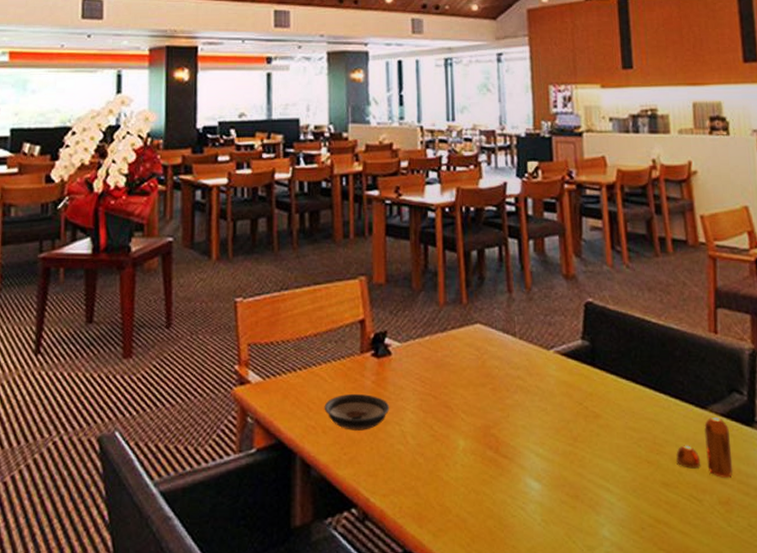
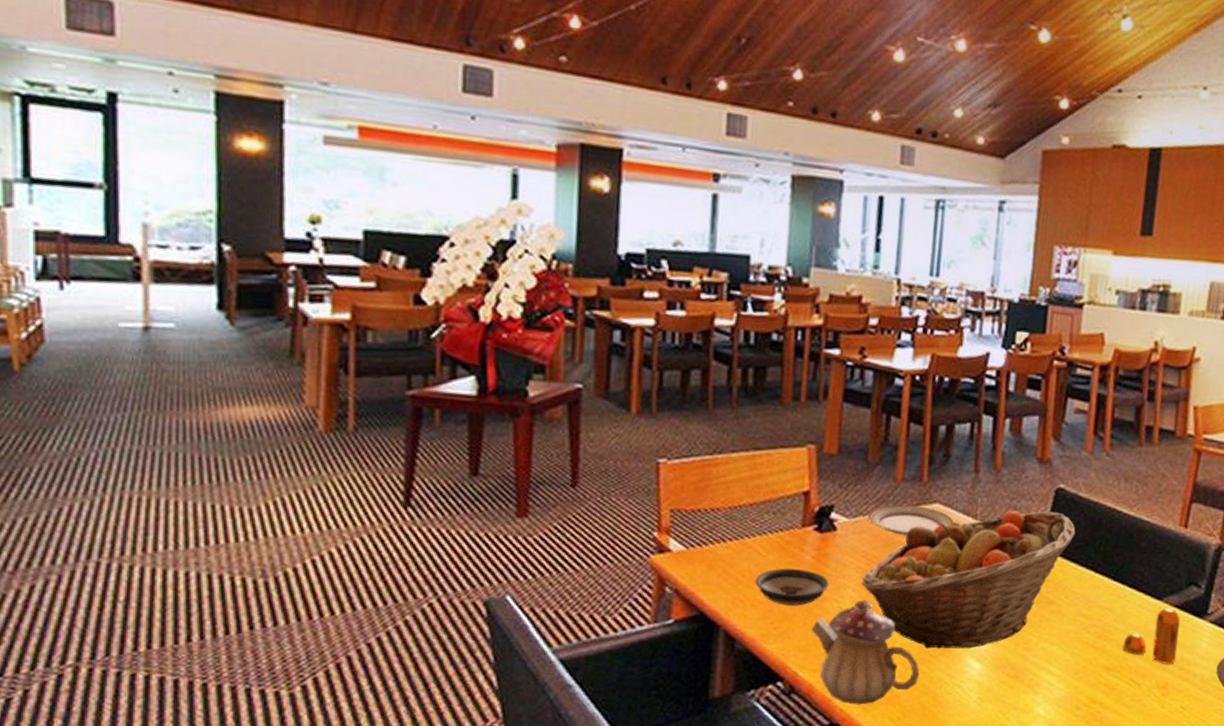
teapot: none [377,422,483,531] -> present [811,600,920,705]
plate: none [417,327,495,356] -> present [868,505,953,535]
fruit basket: none [419,325,610,469] -> present [862,510,1076,649]

